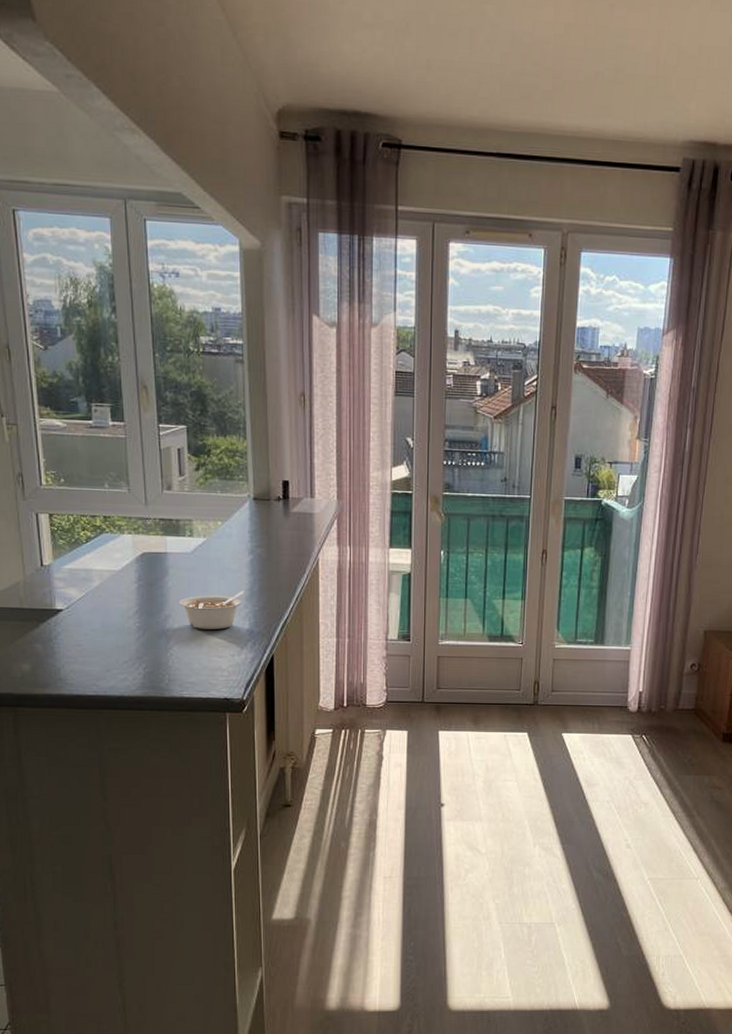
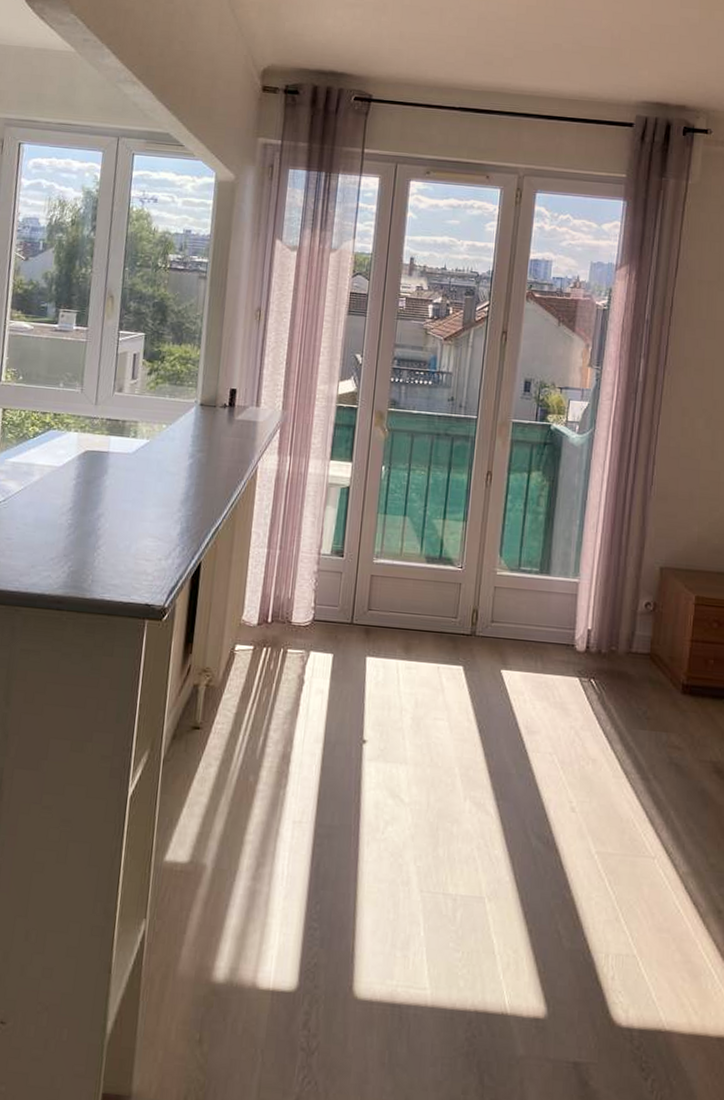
legume: present [179,591,244,630] -> none [114,494,180,532]

